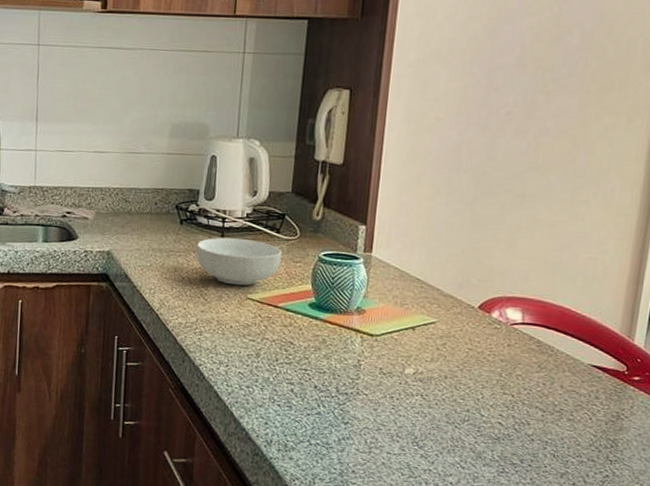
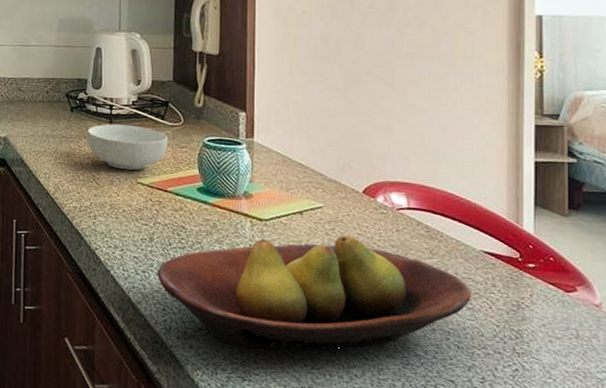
fruit bowl: none [261,350,574,462] -> present [157,235,471,351]

